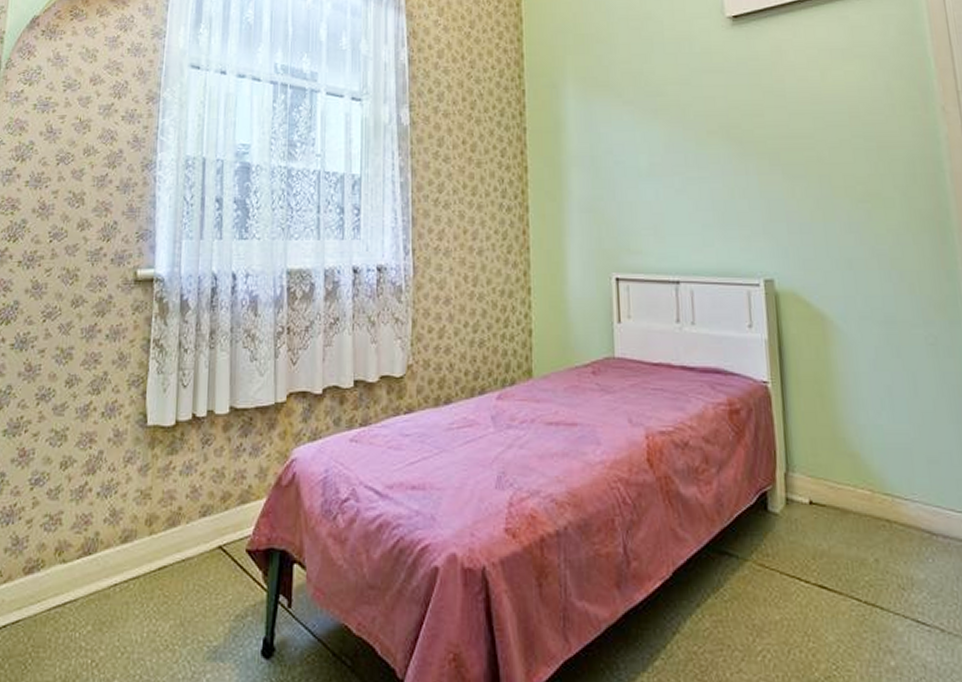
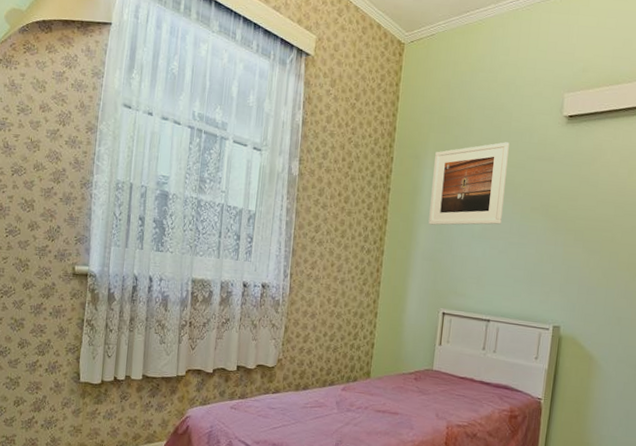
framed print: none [576,56,672,167] -> present [428,142,510,226]

